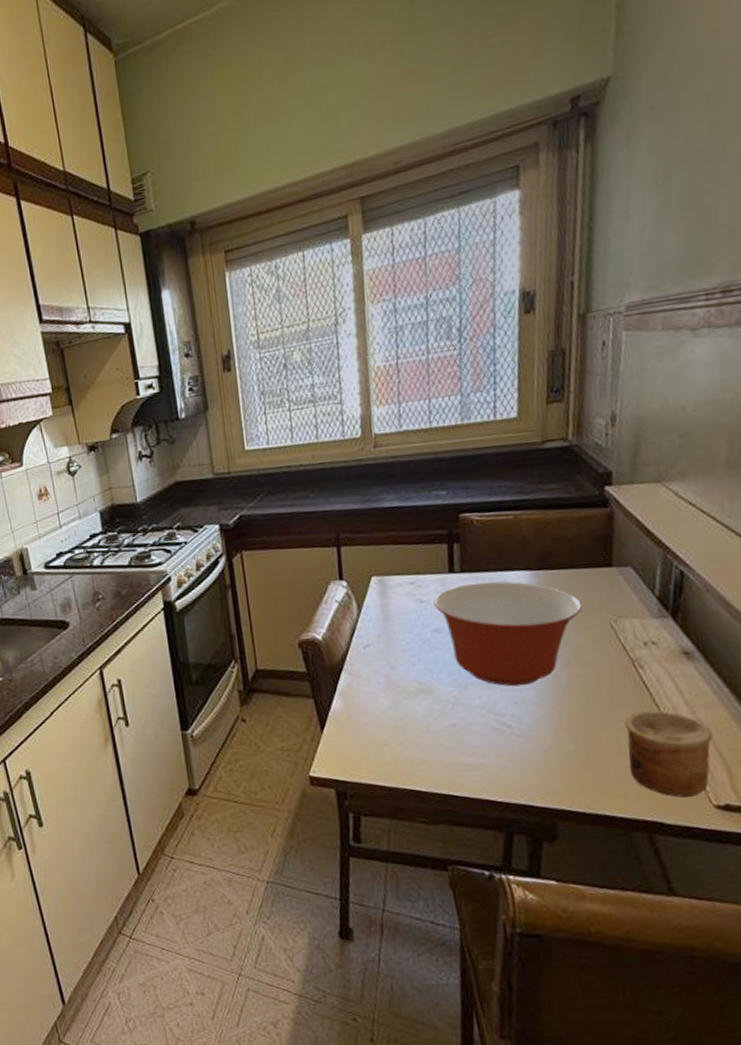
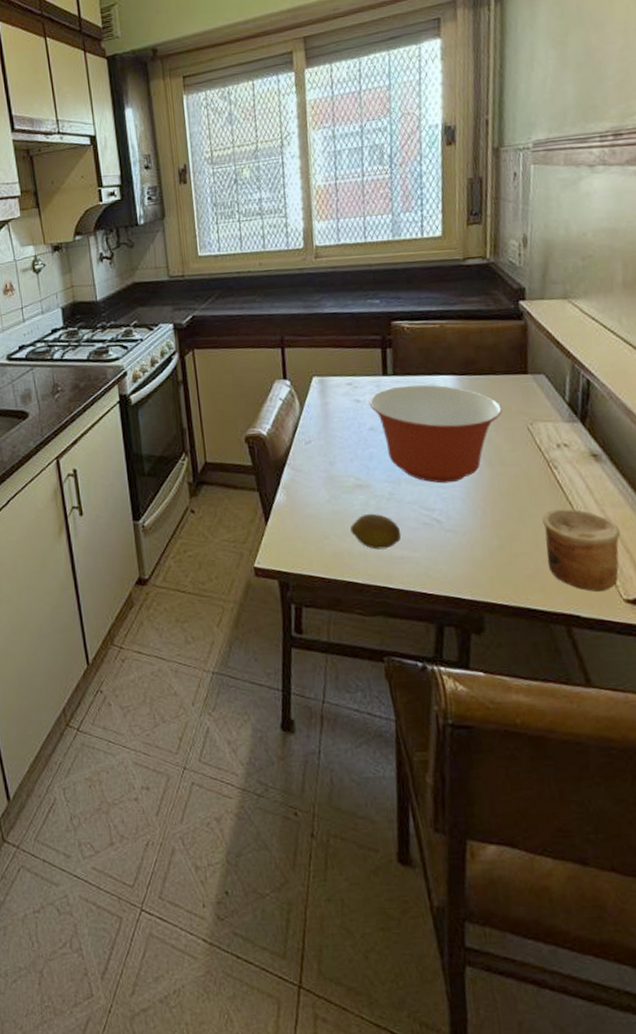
fruit: none [412,719,468,757] -> present [350,513,402,550]

